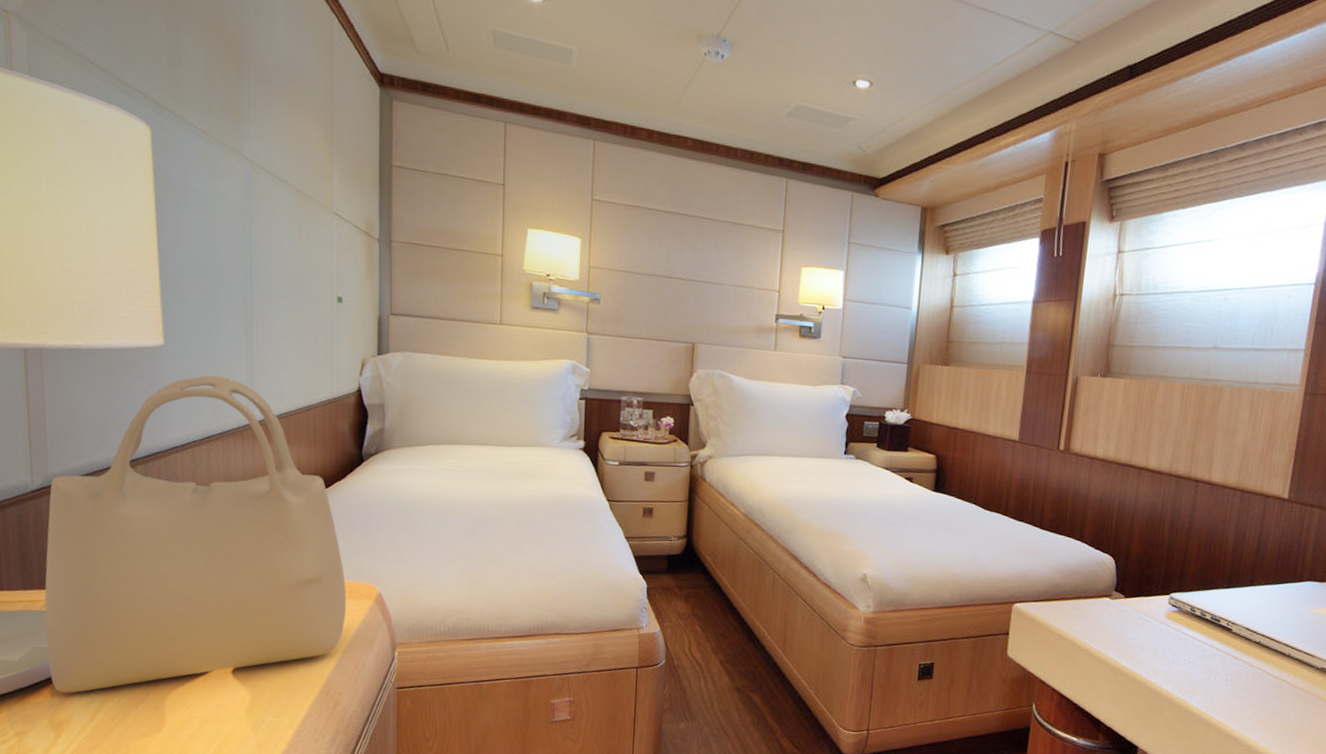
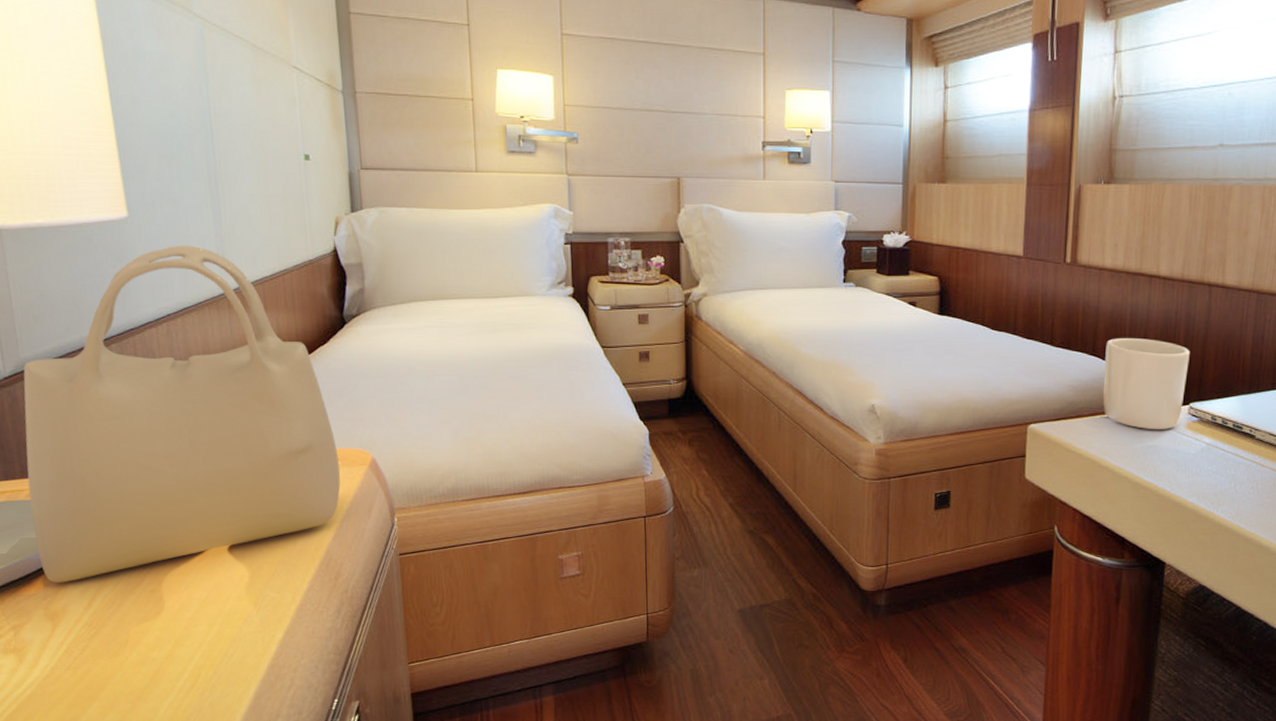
mug: none [1086,525,1174,617] -> present [1102,337,1190,429]

